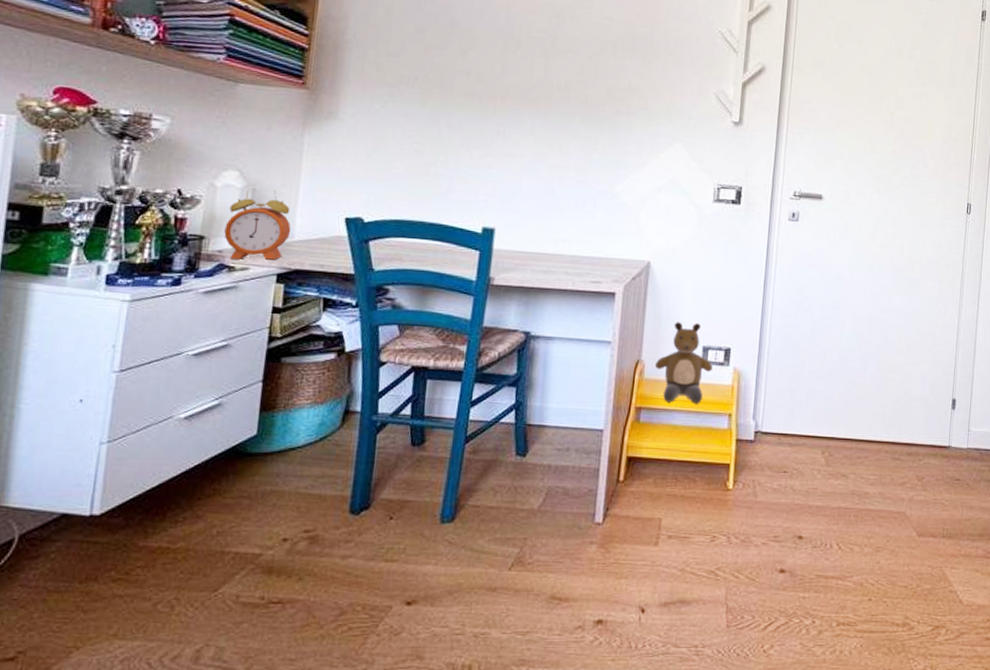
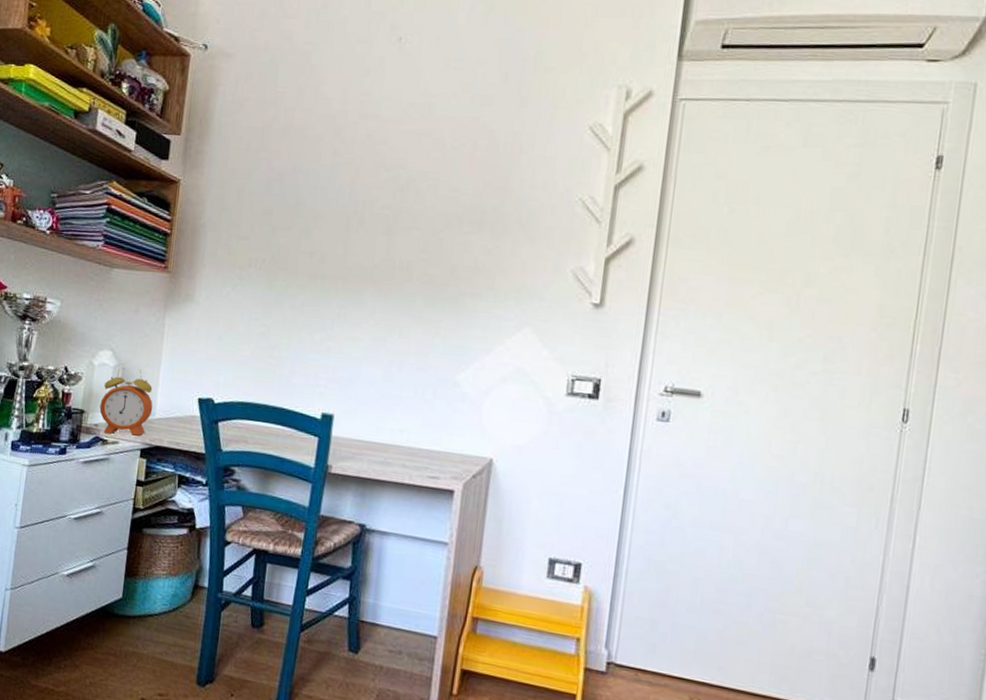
bear: present [654,322,713,404] -> none [494,528,560,622]

